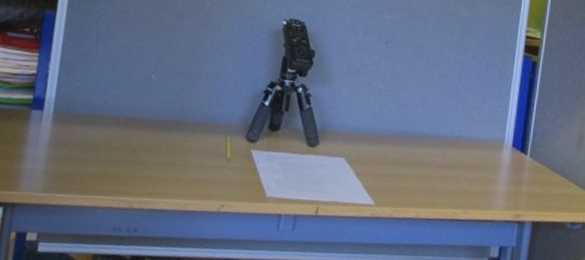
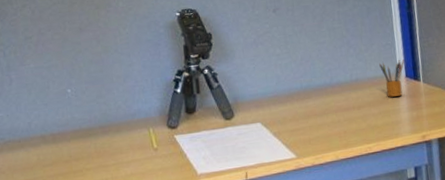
pencil box: none [486,125,515,166] -> present [379,59,405,97]

